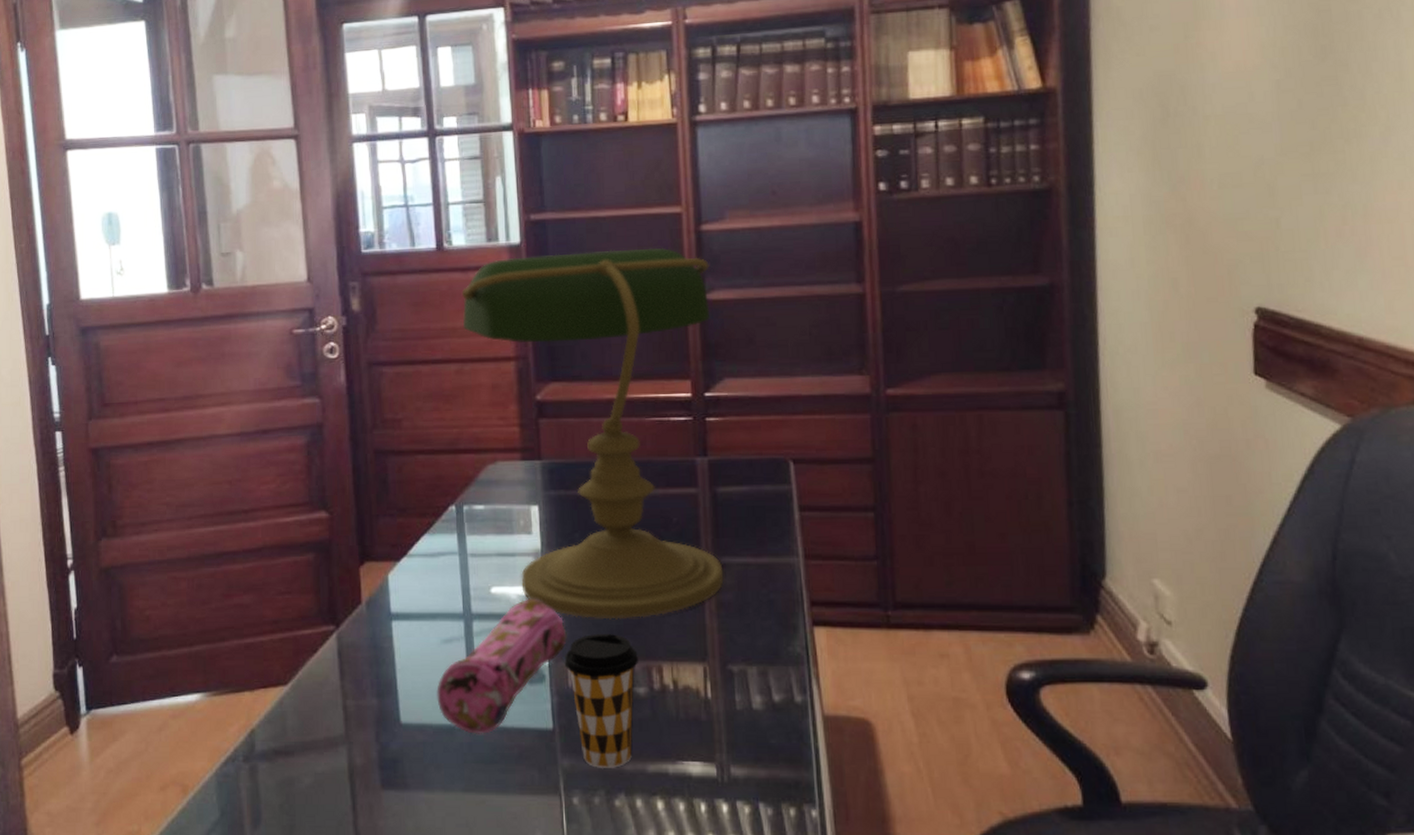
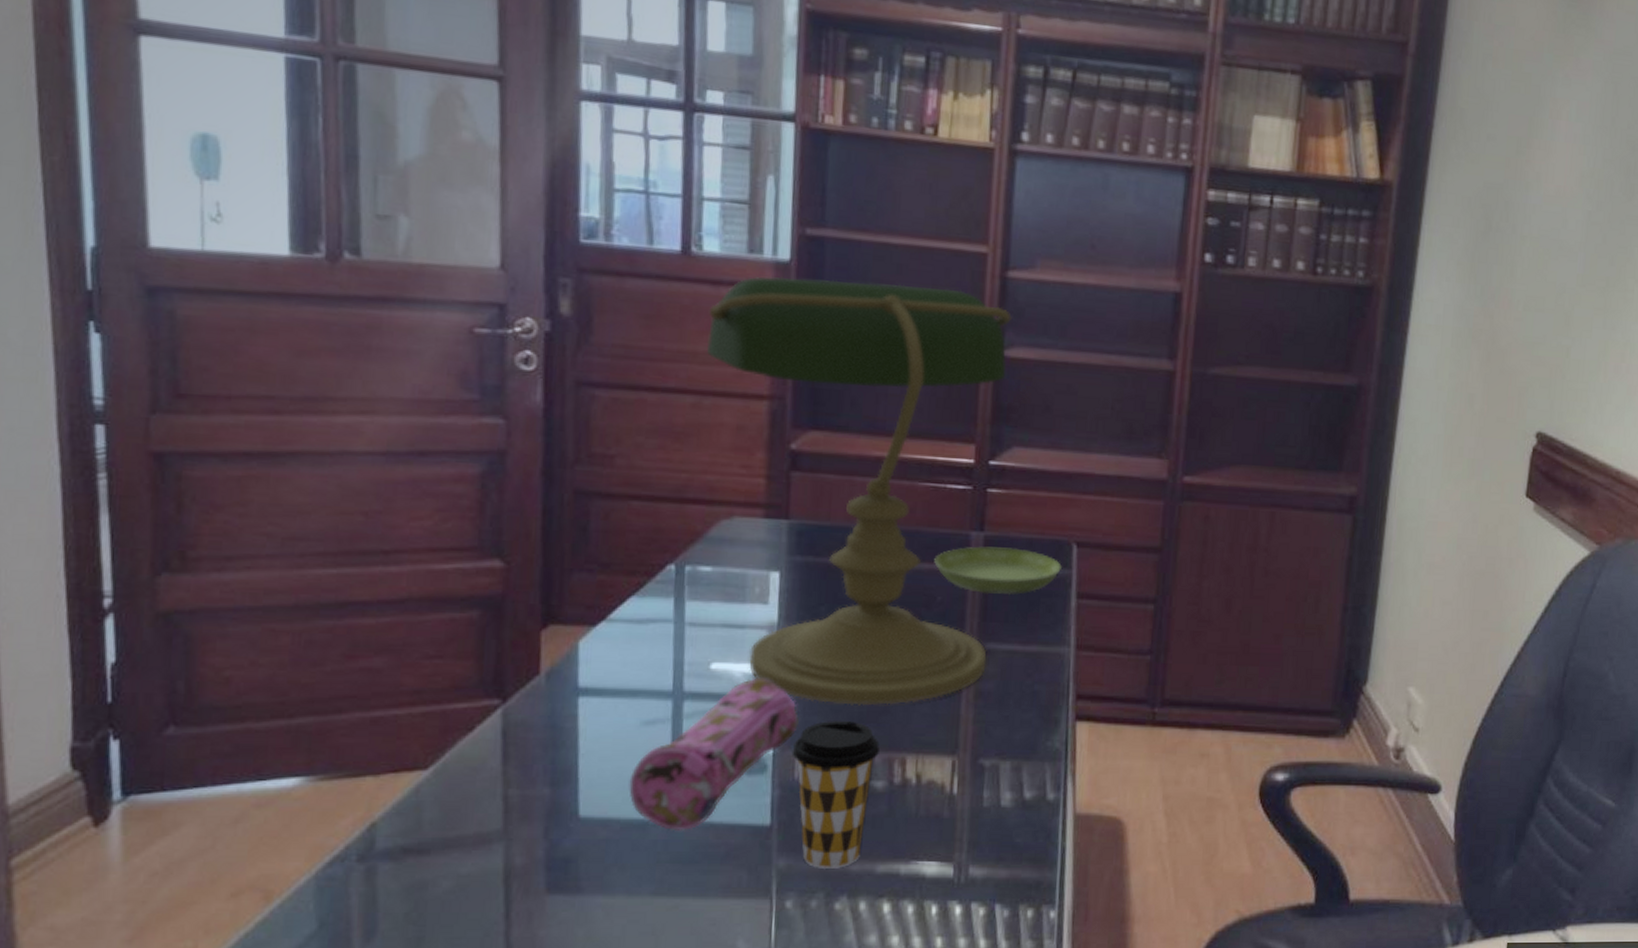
saucer: none [666,469,782,513] -> present [934,546,1062,596]

